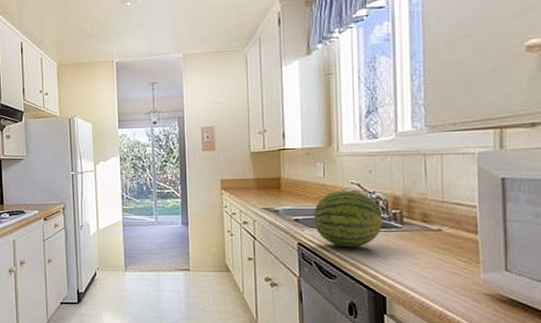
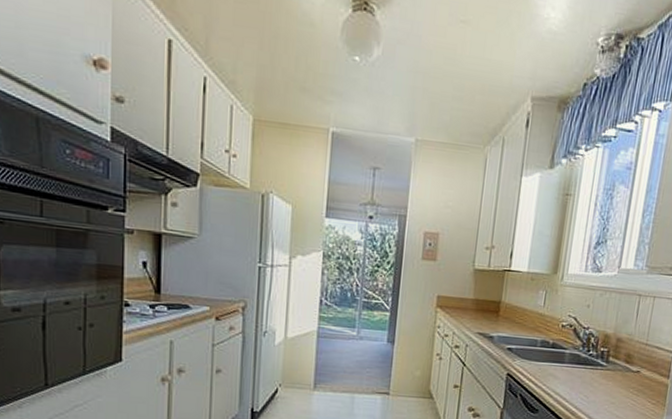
fruit: present [313,190,383,247] -> none [526,322,592,383]

